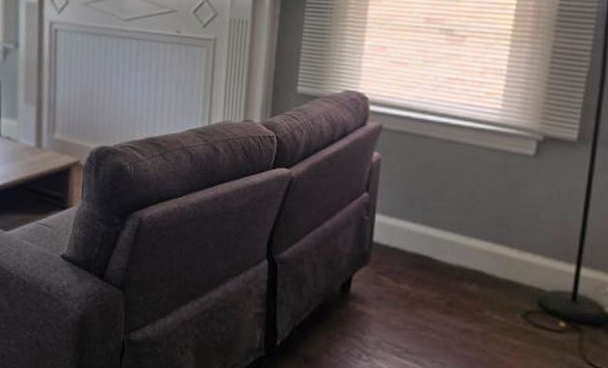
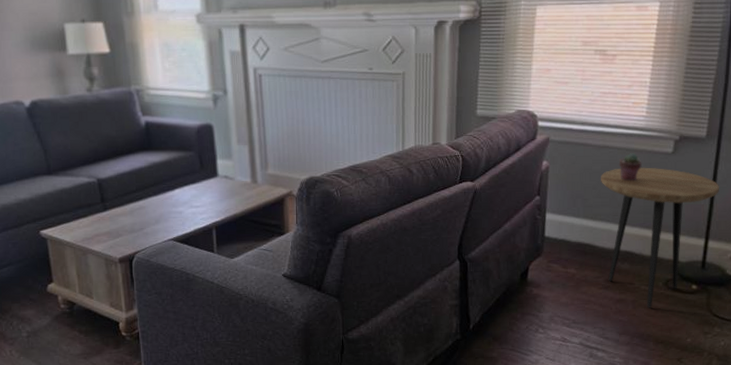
side table: none [444,168,594,345] -> present [601,167,719,308]
potted succulent: none [467,152,497,186] -> present [619,153,643,181]

